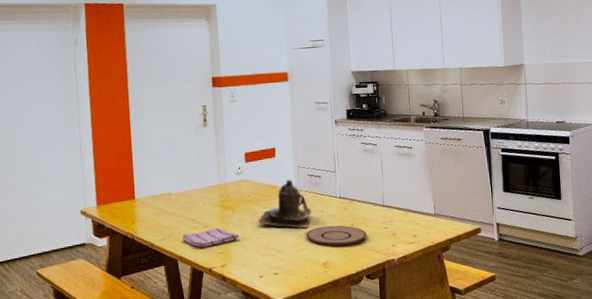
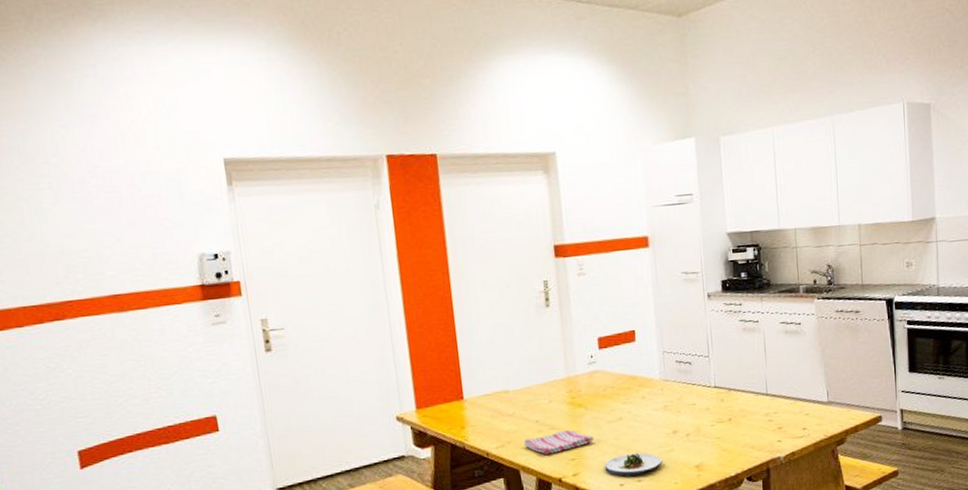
salad plate: none [247,250,295,270] -> present [604,452,663,477]
teapot: present [258,179,311,229] -> none [616,367,681,426]
plate: present [306,225,366,246] -> none [675,420,747,445]

